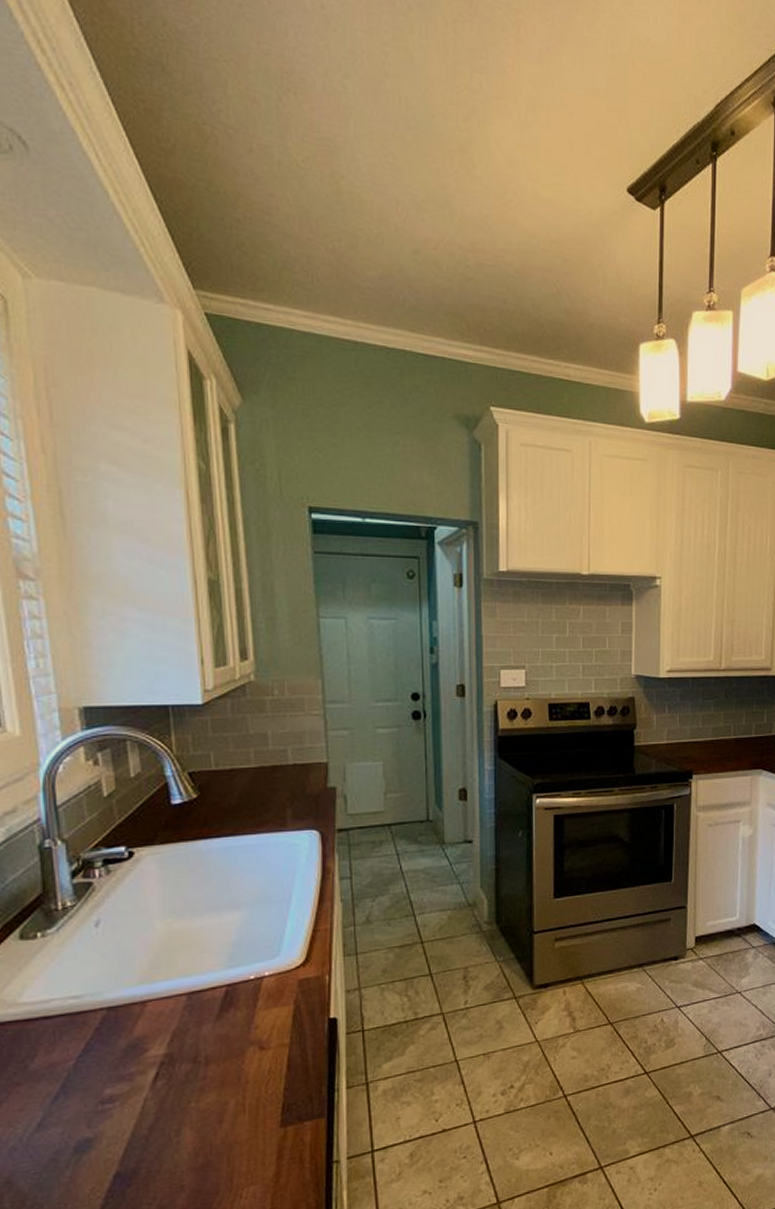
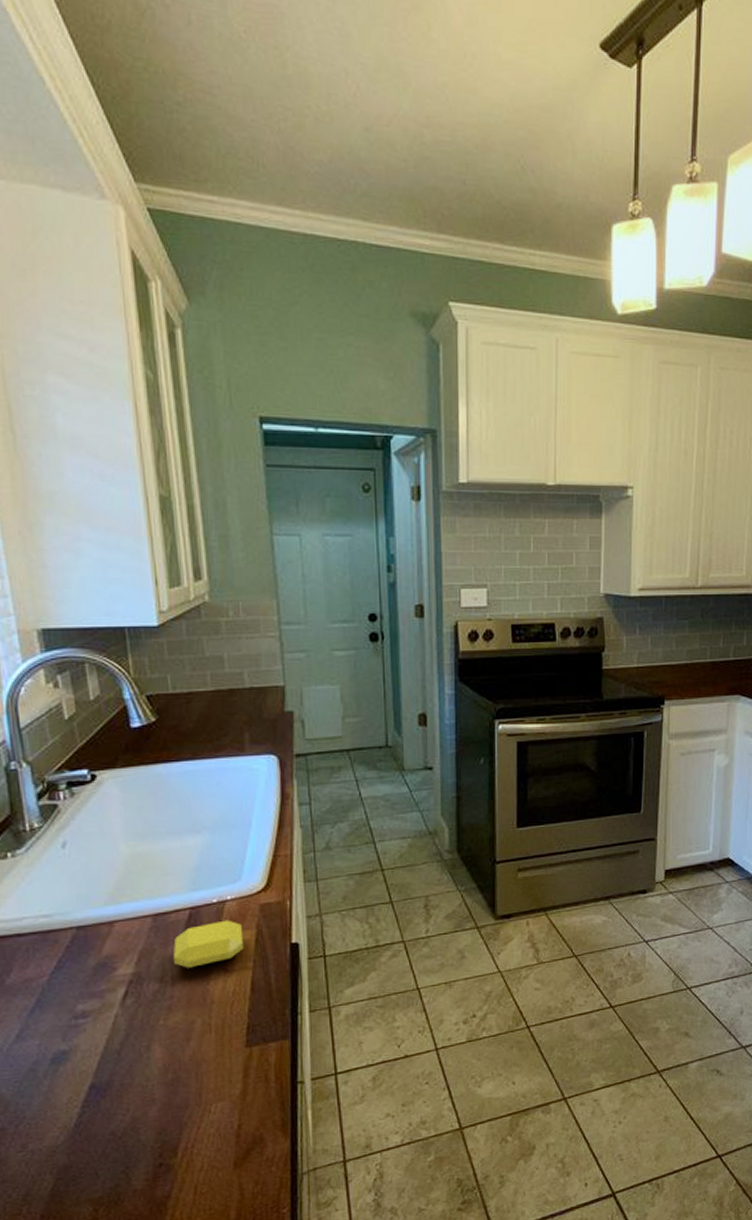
soap bar: none [207,996,281,1047] -> present [172,920,244,968]

